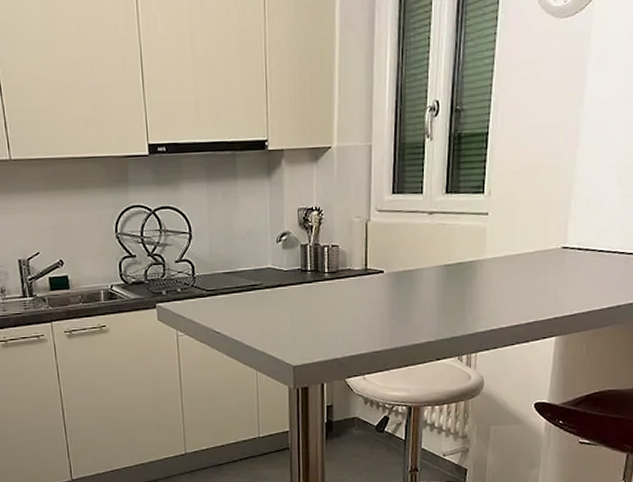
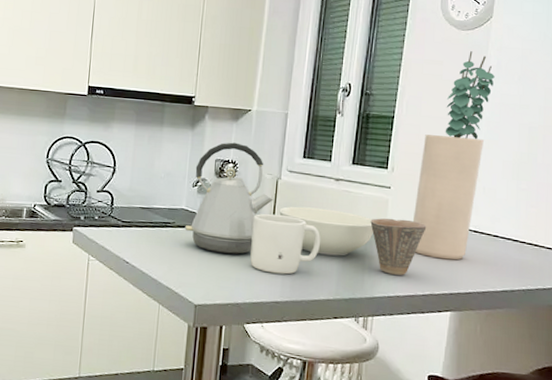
kettle: none [273,186,365,310] -> present [184,142,274,254]
mug: none [344,259,418,323] -> present [250,213,321,275]
bowl: none [371,246,472,296] -> present [279,206,373,256]
cup: none [468,246,528,307] -> present [370,218,427,275]
vase: none [513,42,598,284] -> present [412,51,495,260]

